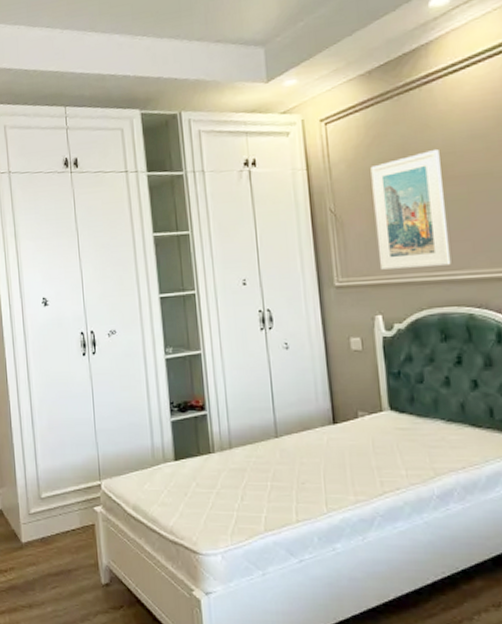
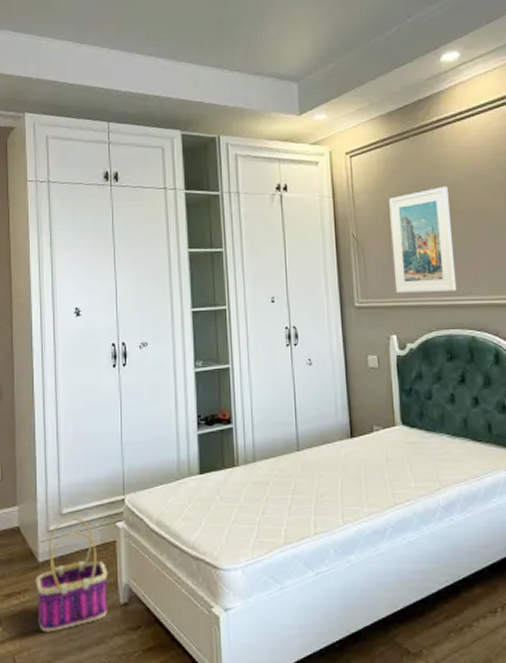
basket: none [20,501,90,608] -> present [35,518,108,632]

